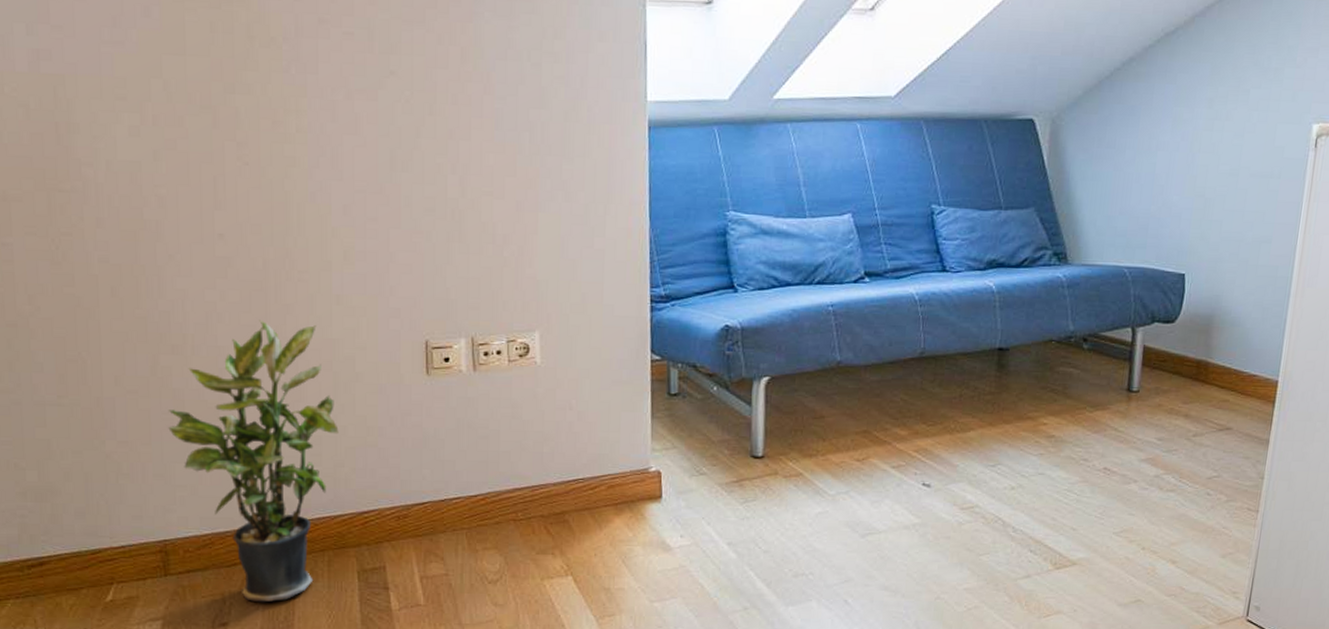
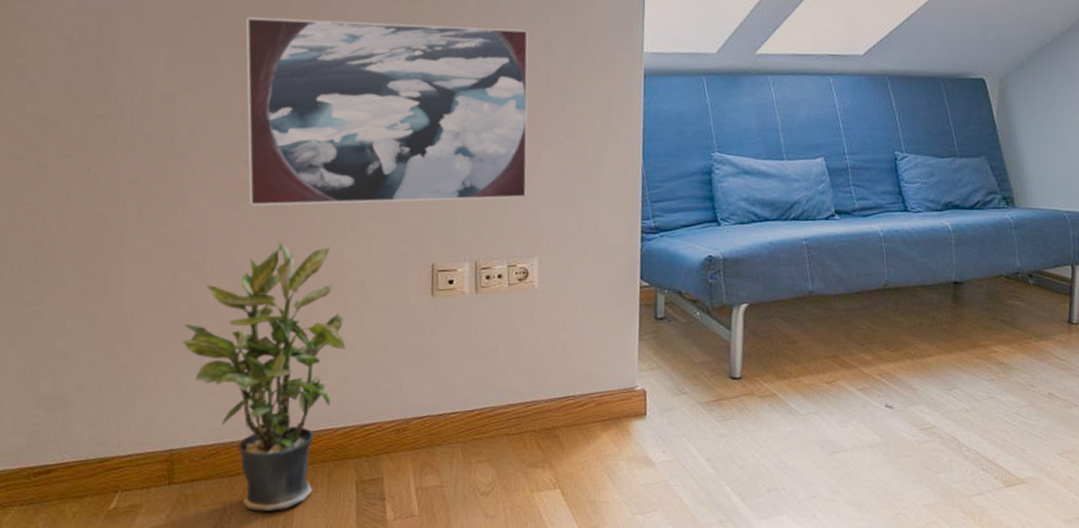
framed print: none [211,75,525,283] -> present [246,17,529,207]

